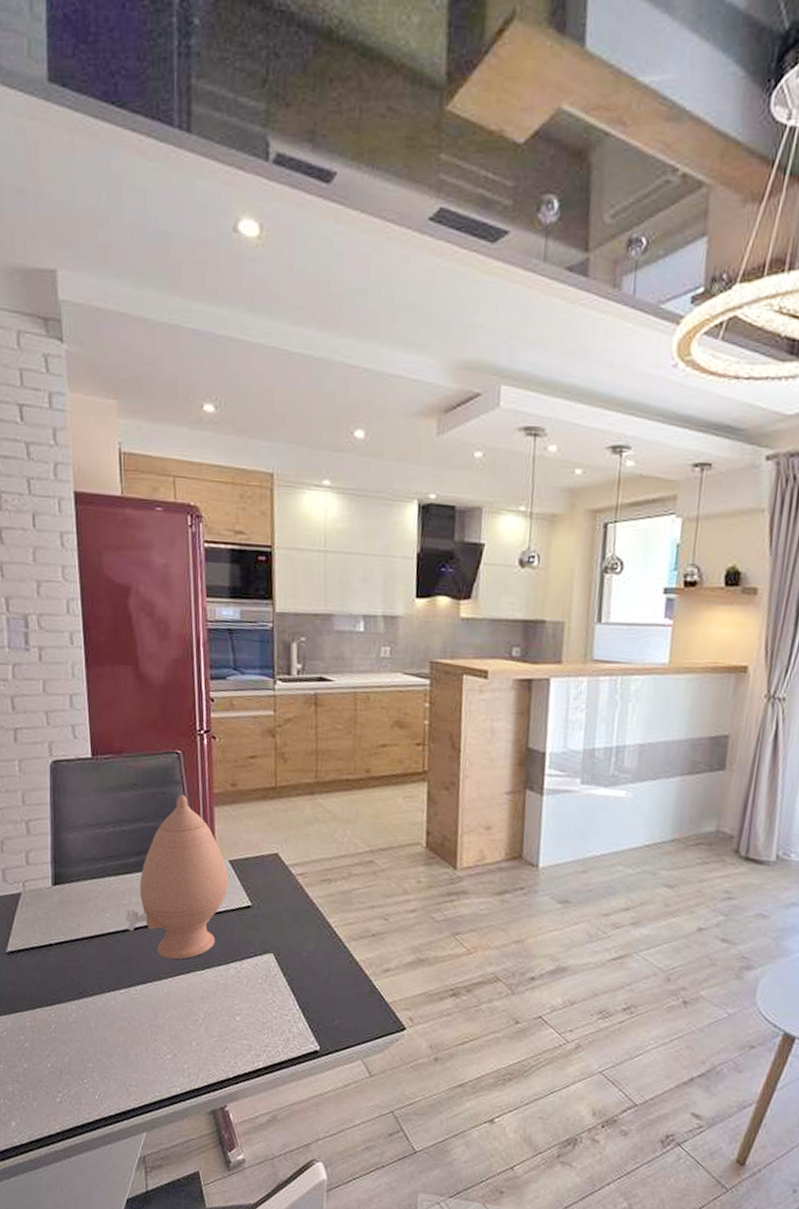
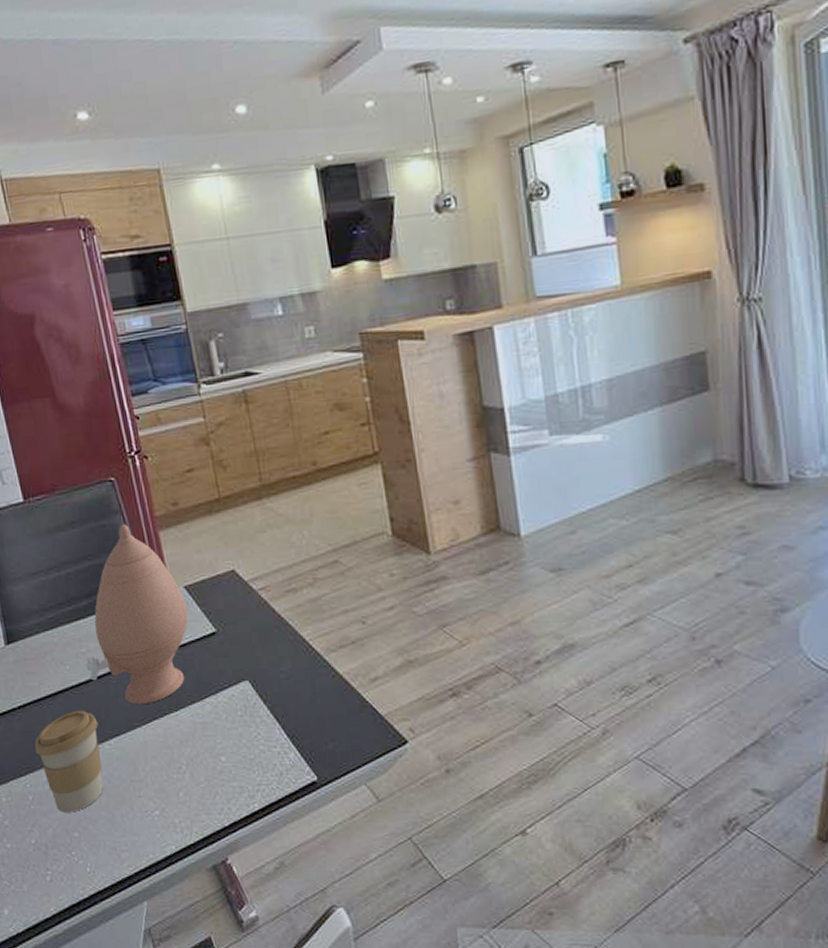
coffee cup: none [64,955,128,1045] -> present [34,710,103,813]

